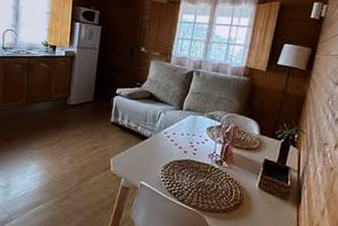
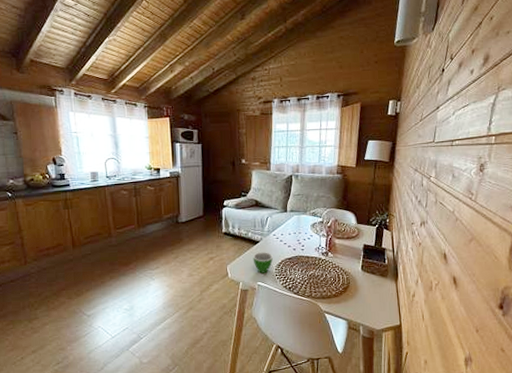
teacup: none [138,149,161,173] -> present [252,252,273,273]

